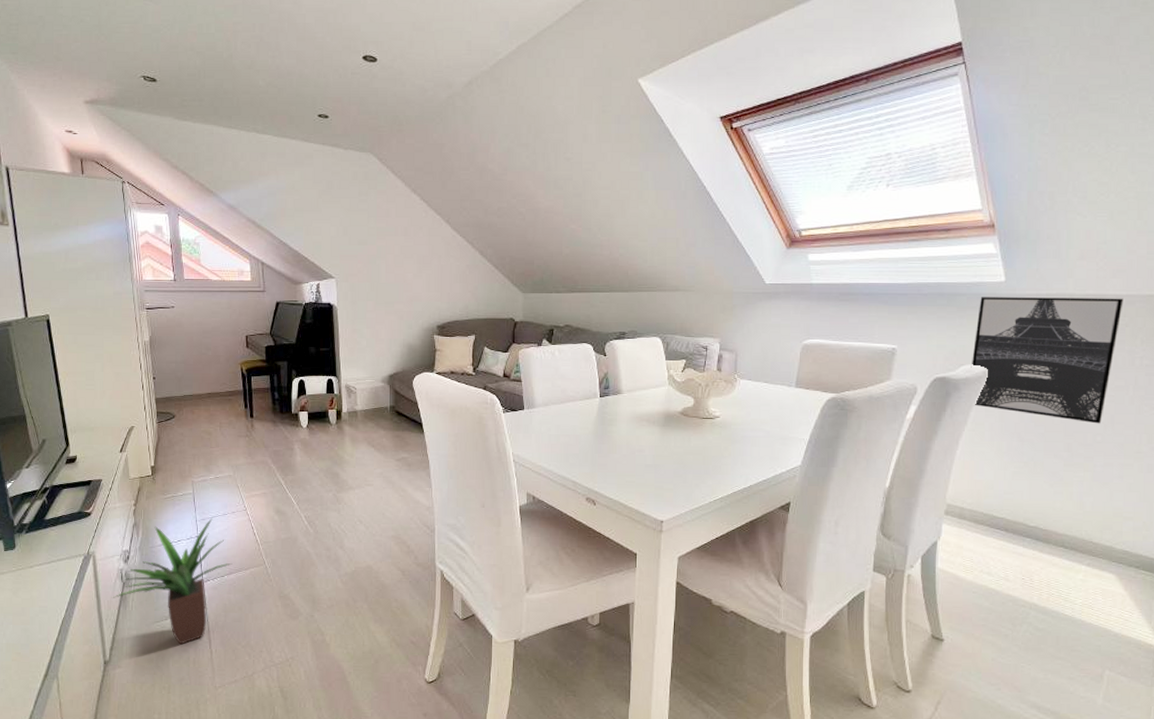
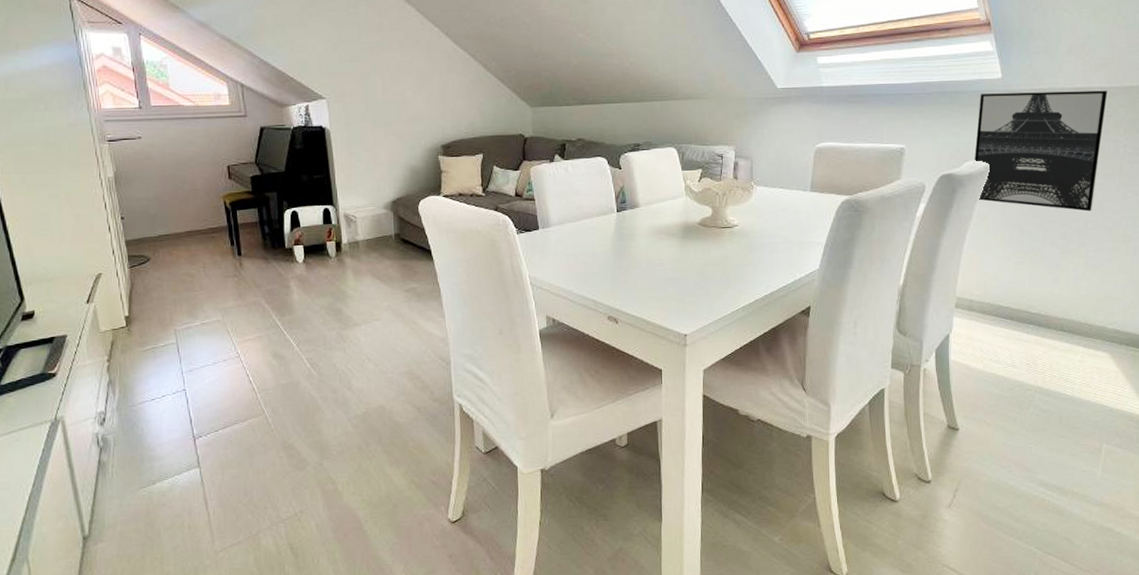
potted plant: present [113,517,232,645] -> none [89,367,227,510]

